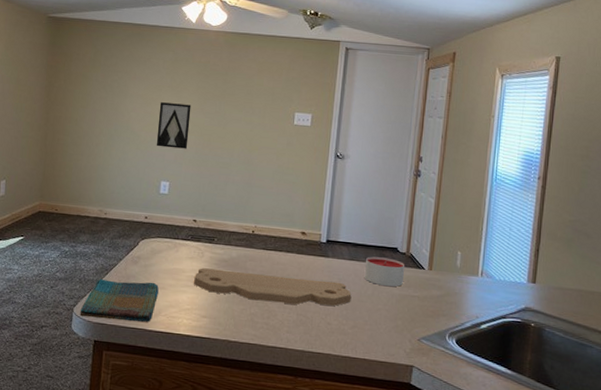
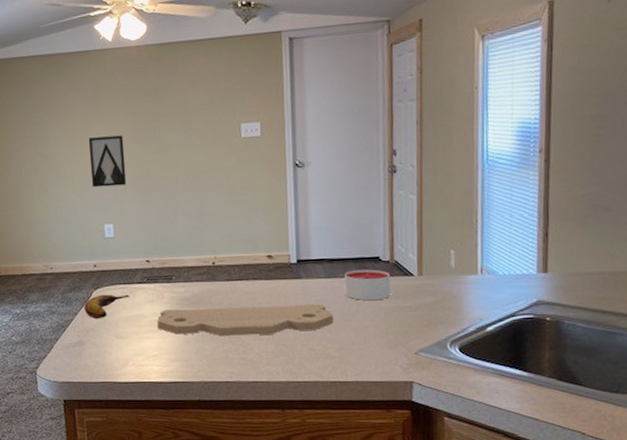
dish towel: present [80,278,159,322] -> none [43,332,122,378]
banana: none [129,245,174,268] -> present [84,294,131,320]

